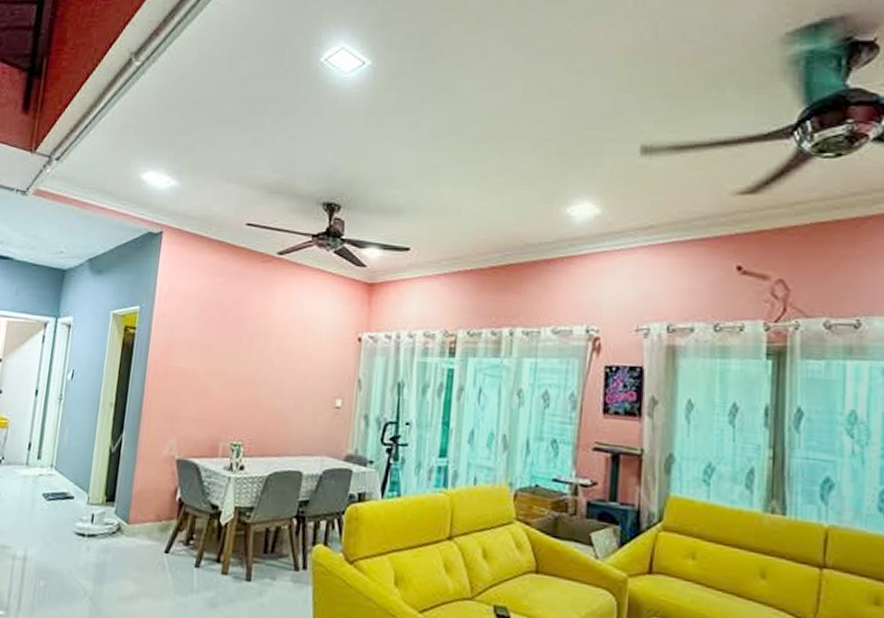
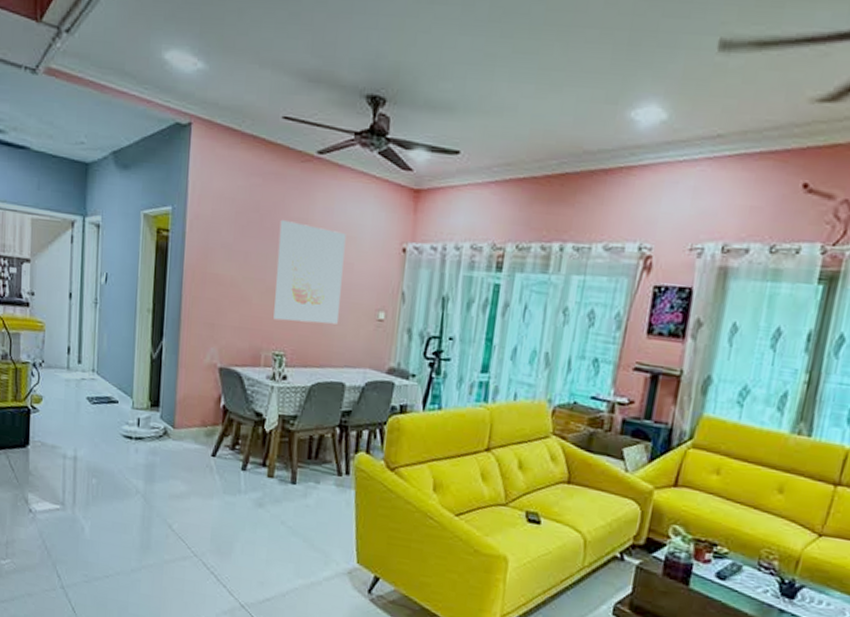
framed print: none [232,314,304,413] -> present [273,219,346,324]

